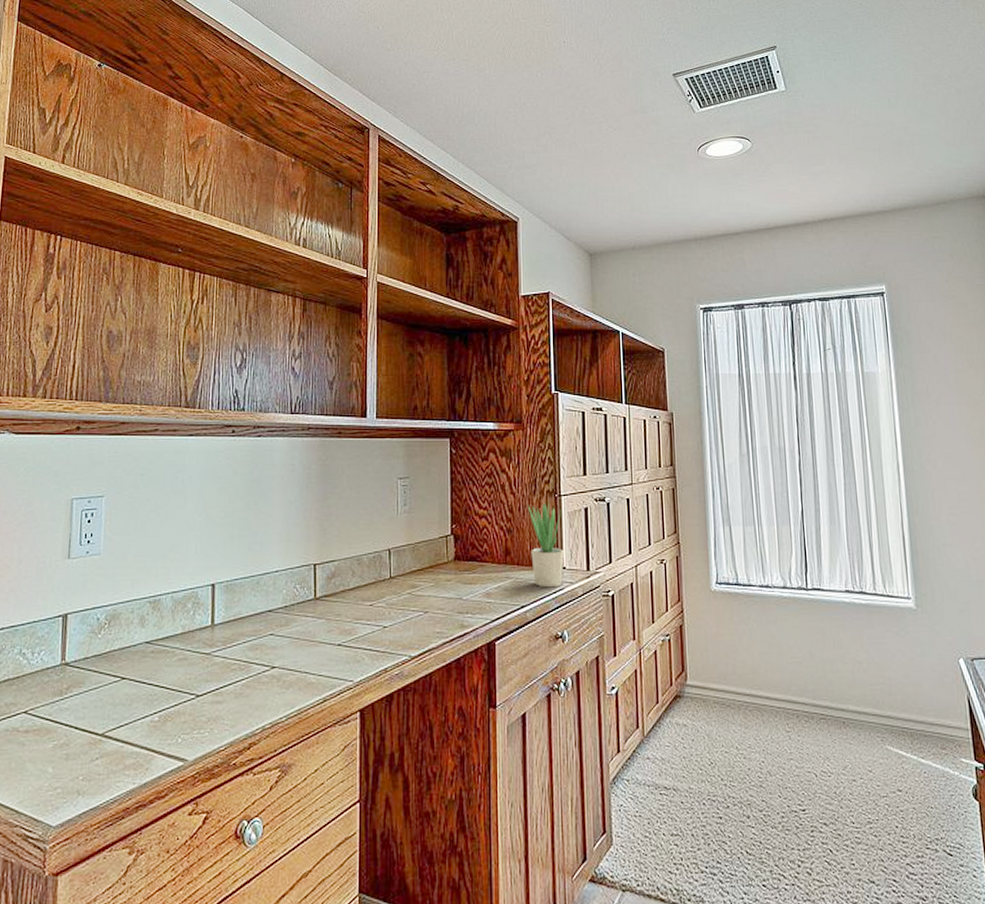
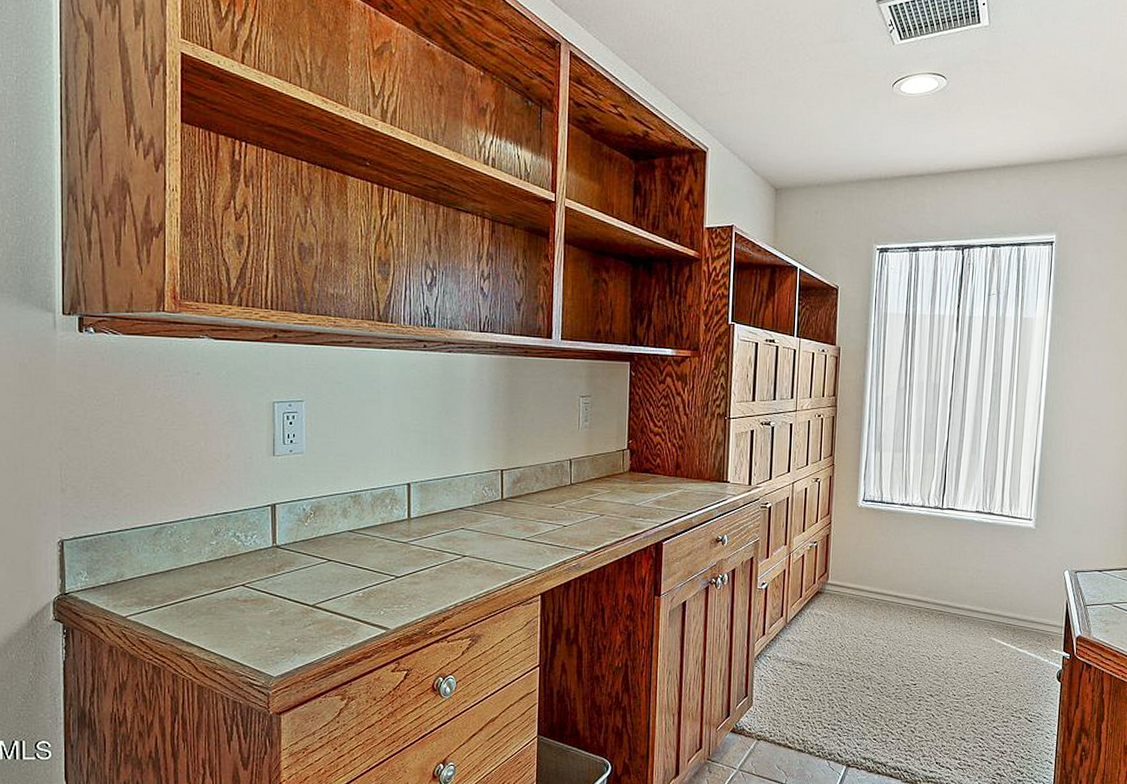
potted plant: present [527,500,564,588] -> none [699,422,730,499]

